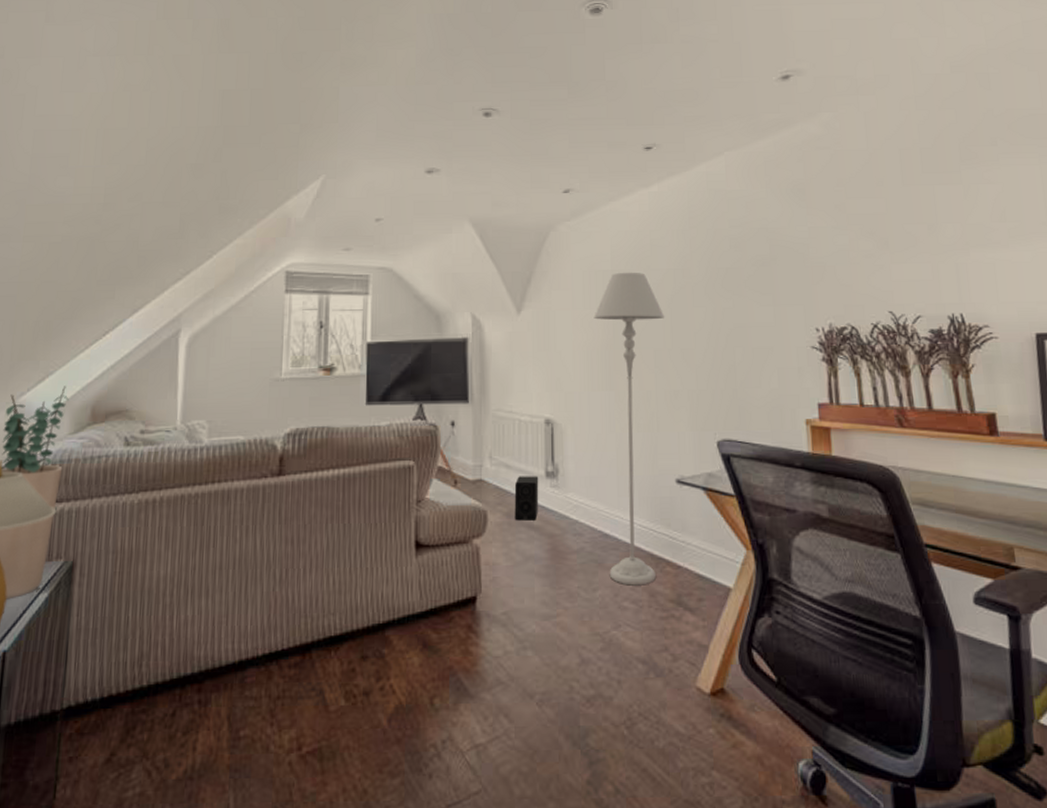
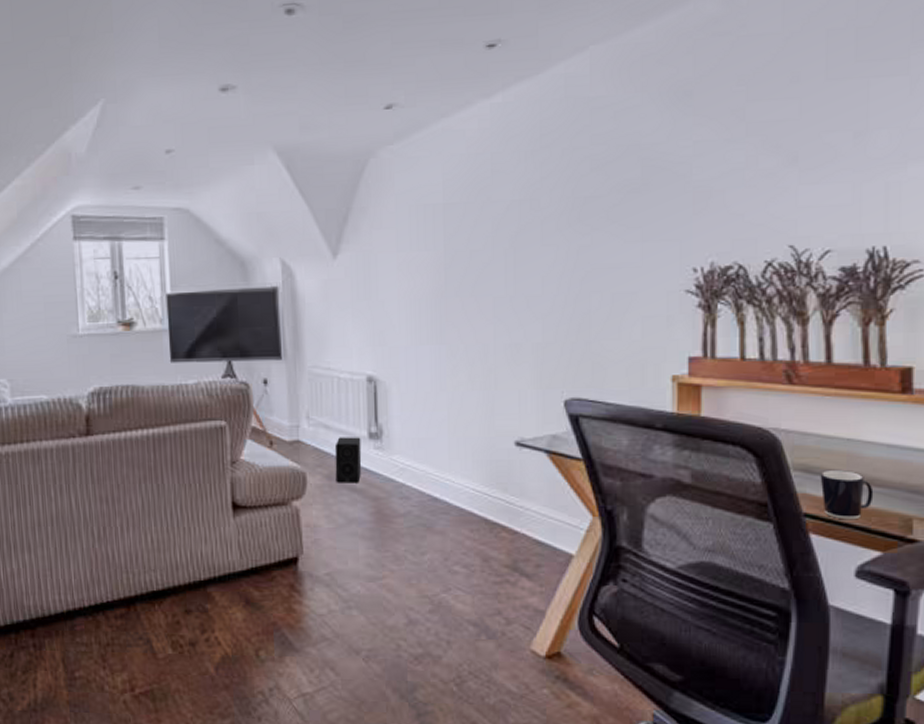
floor lamp: present [593,272,665,586] -> none [422,205,507,550]
mug: none [934,503,980,550] -> present [820,469,874,520]

